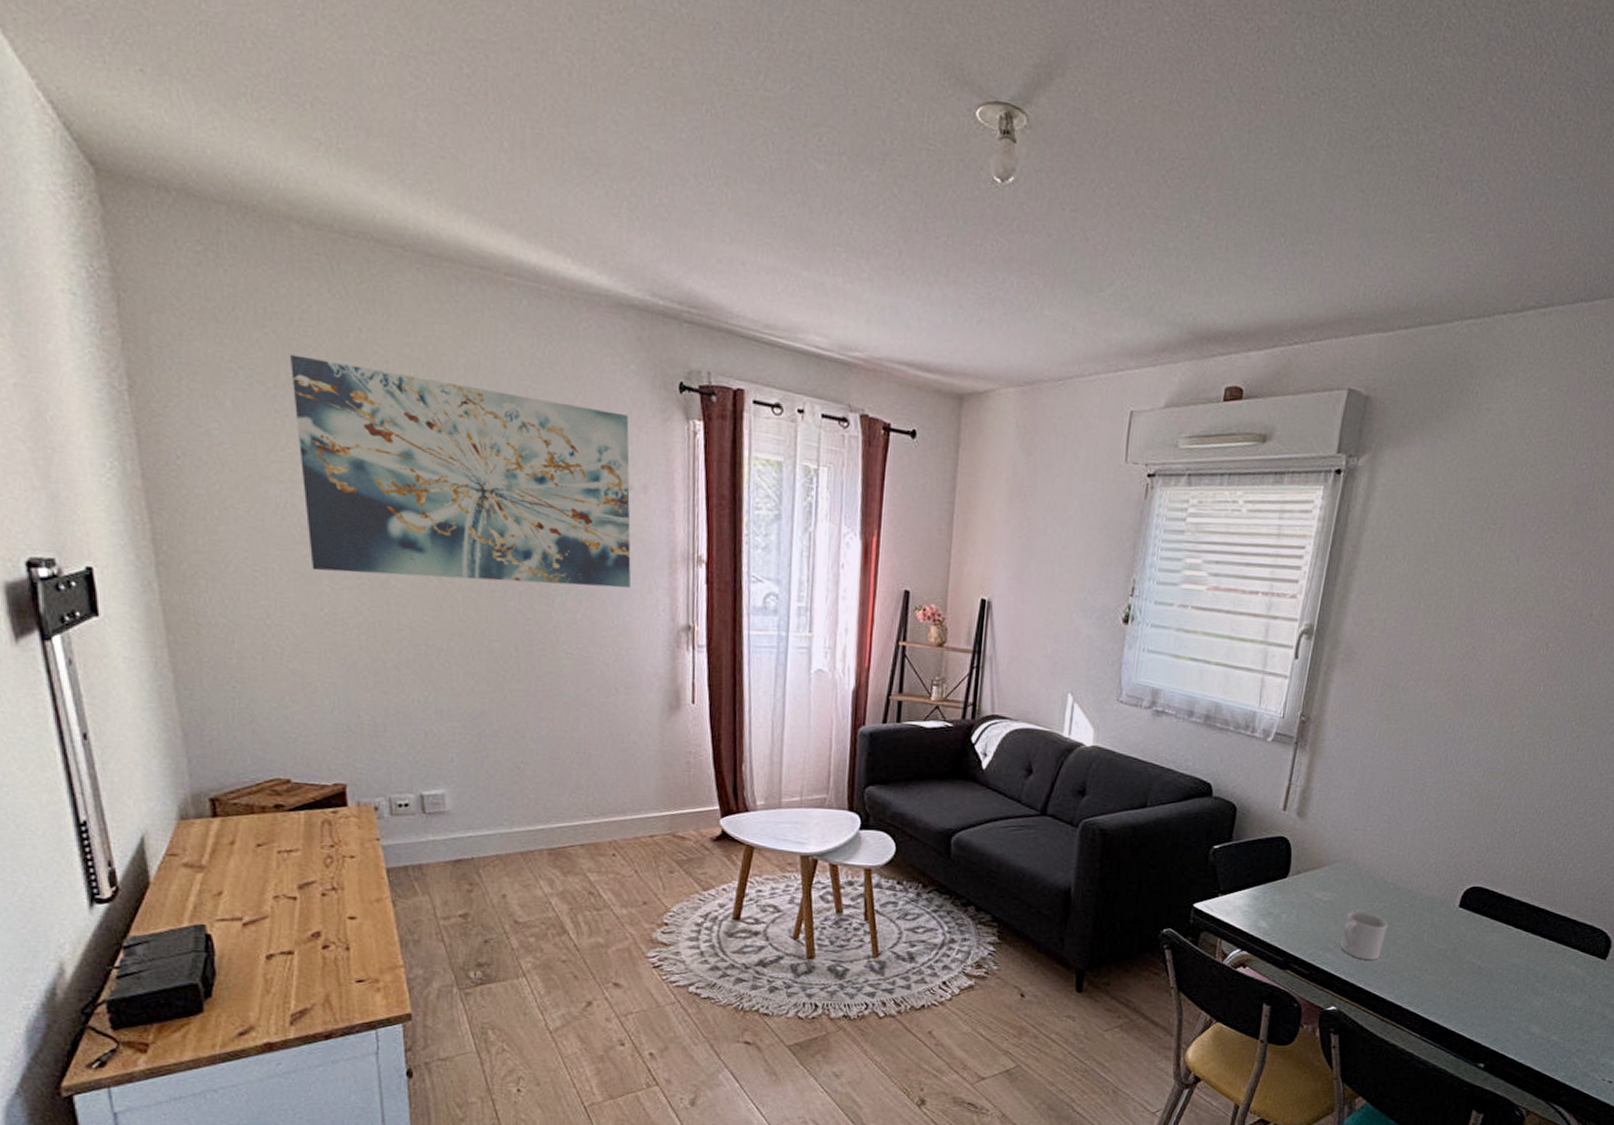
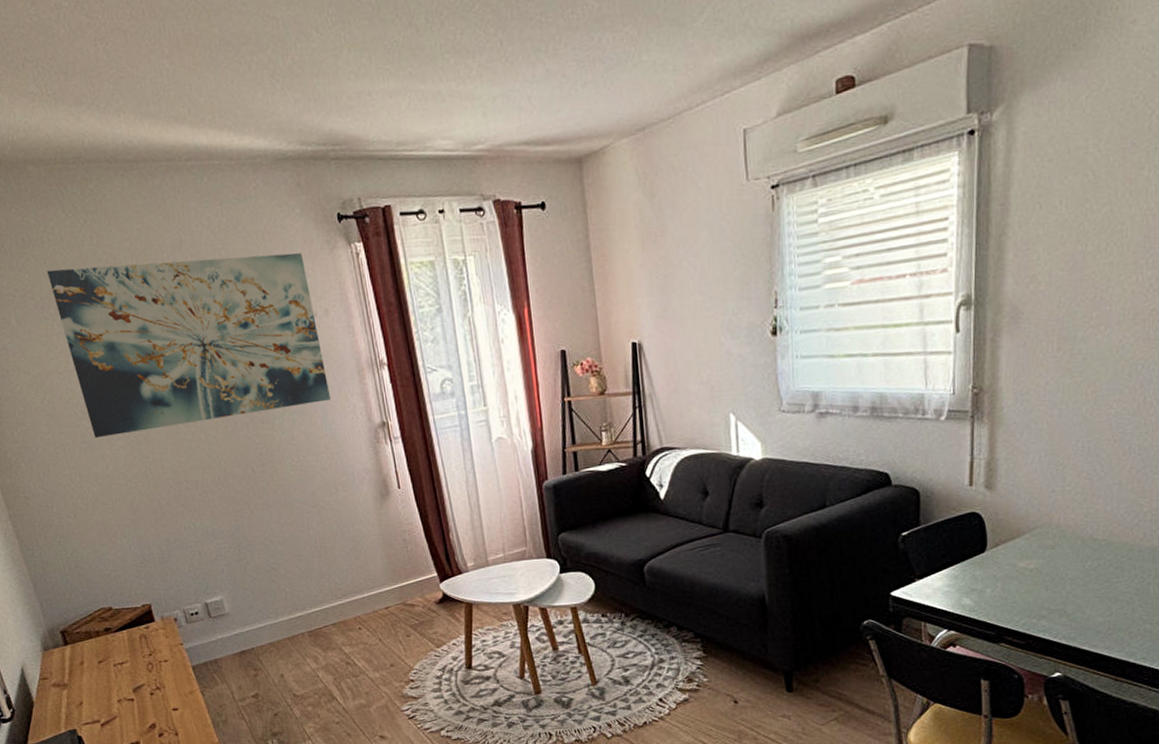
mug: present [1340,910,1388,960] -> none [1056,573,1106,621]

